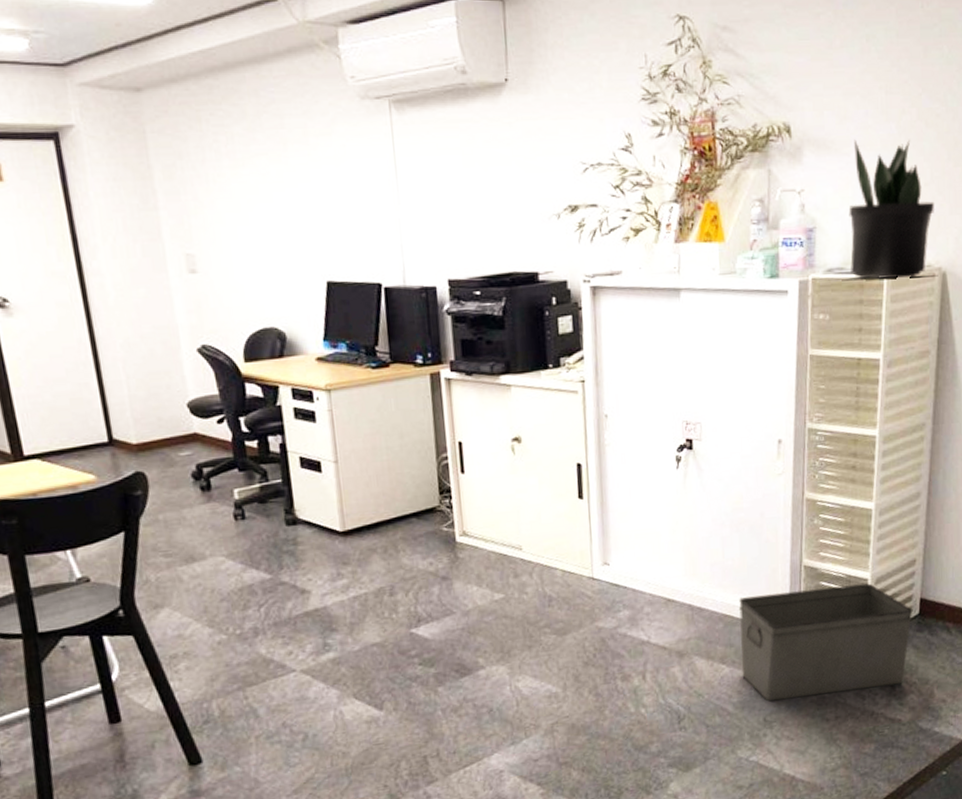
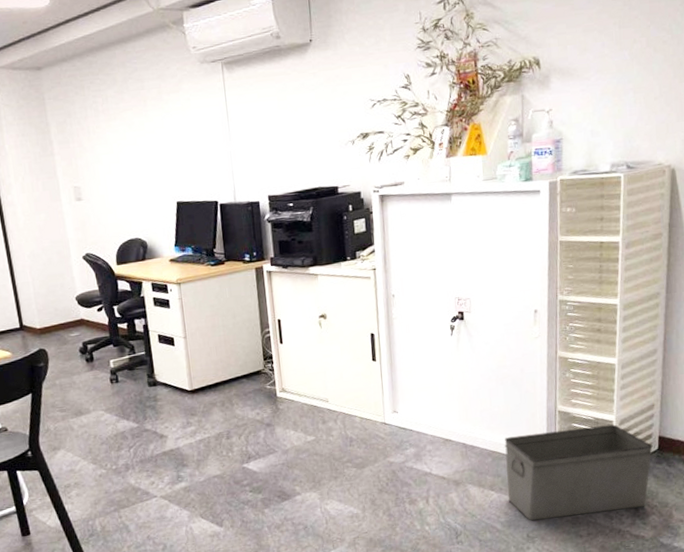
planter: present [848,139,934,280] -> none [590,64,663,178]

